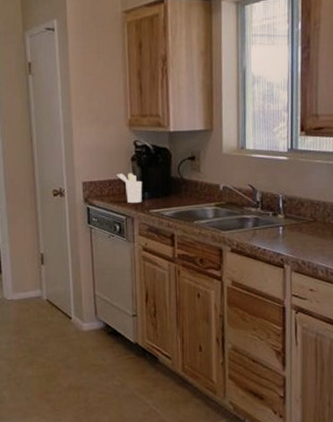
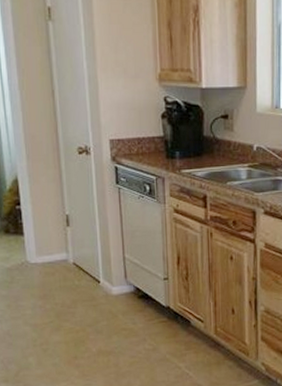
utensil holder: present [117,173,143,203] -> none [146,131,174,162]

